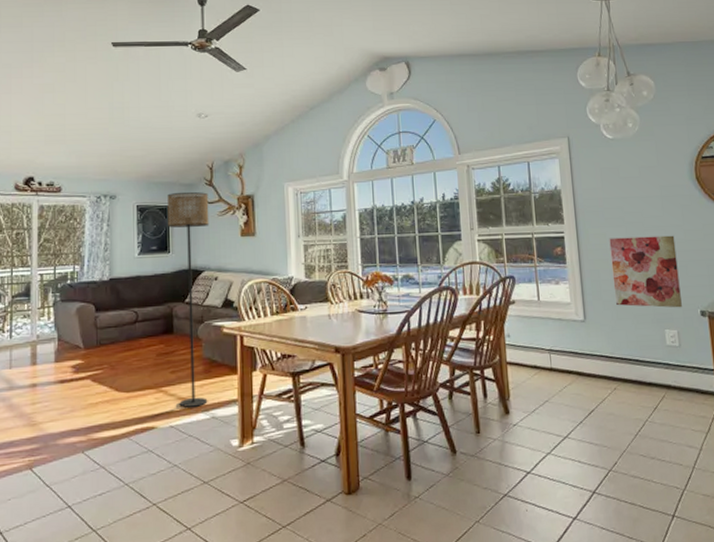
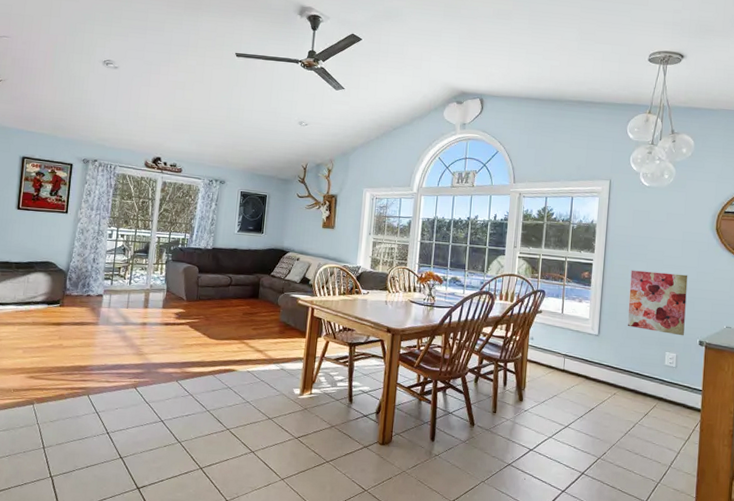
floor lamp: present [167,191,209,407] -> none [256,185,300,359]

